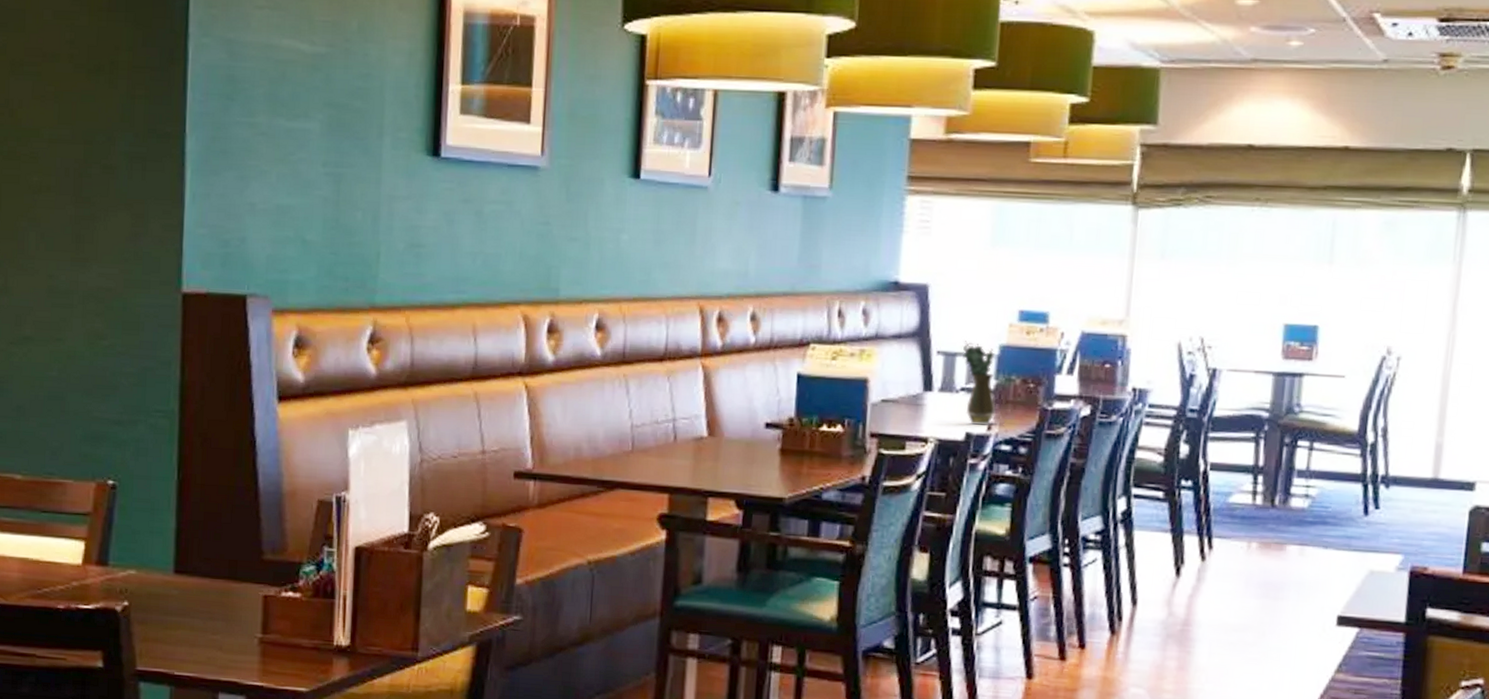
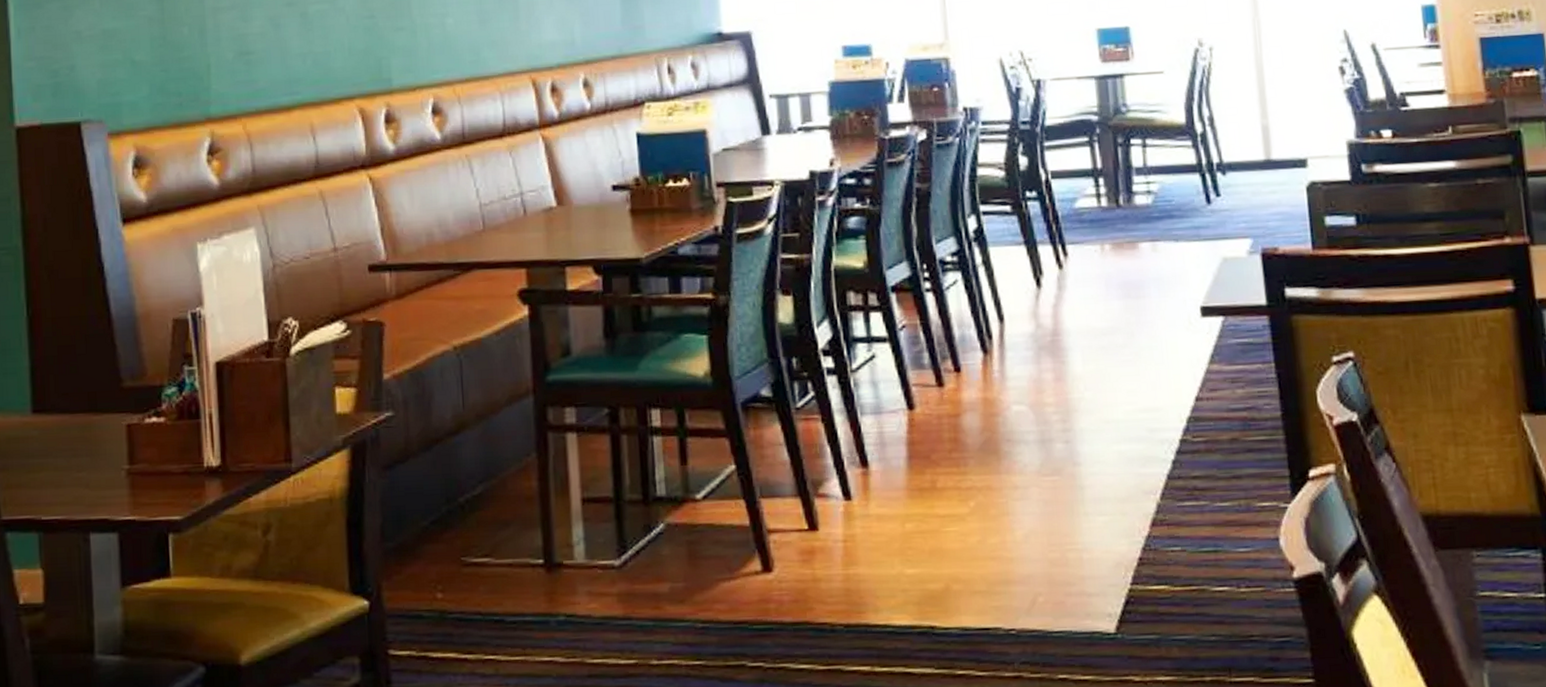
vase: present [962,341,996,425] -> none [794,81,835,162]

